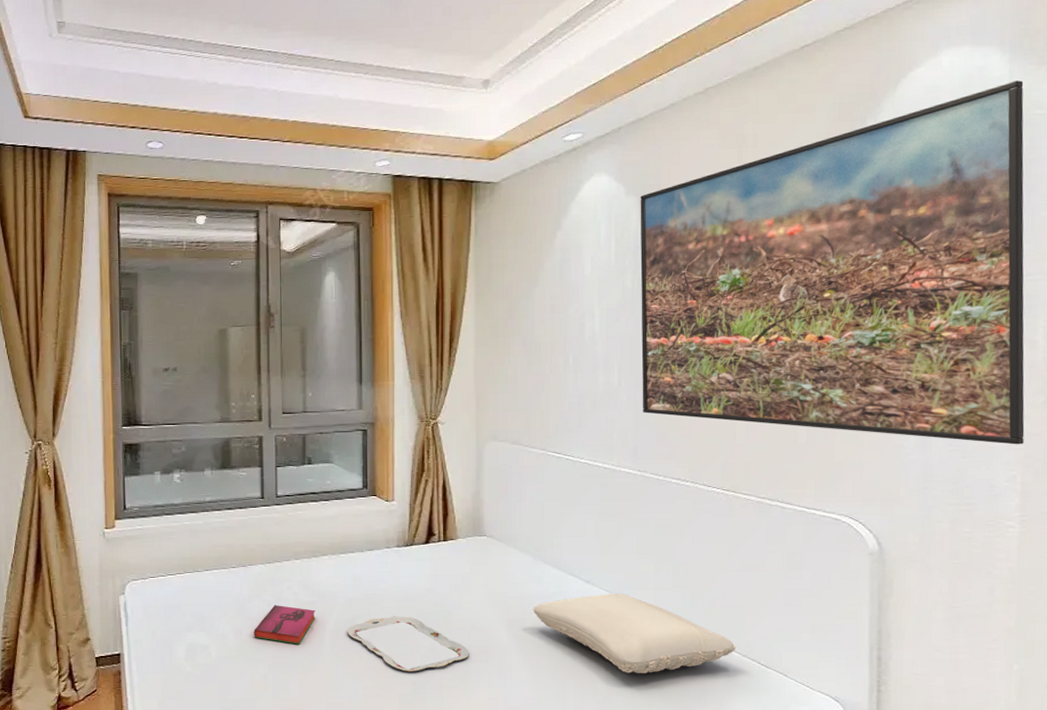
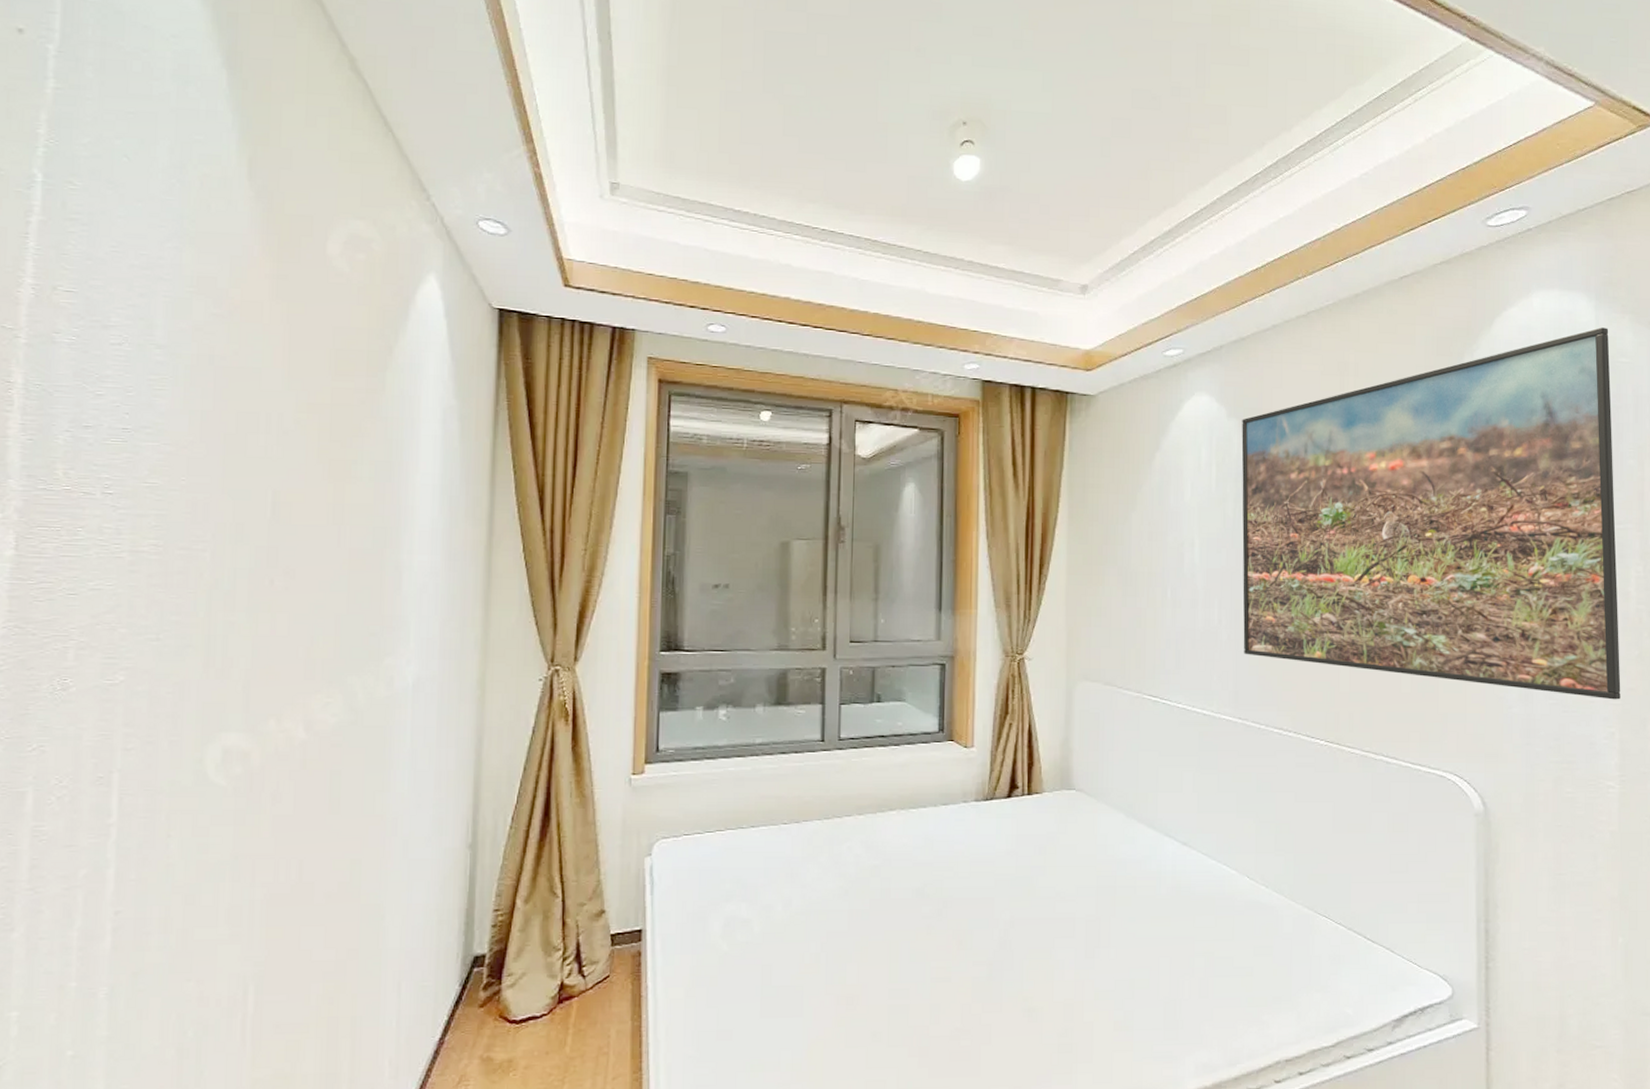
hardback book: present [254,604,315,644] -> none [806,868,879,917]
serving tray: present [347,616,469,672] -> none [915,883,1054,950]
pillow: present [533,593,736,673] -> none [1125,857,1341,950]

